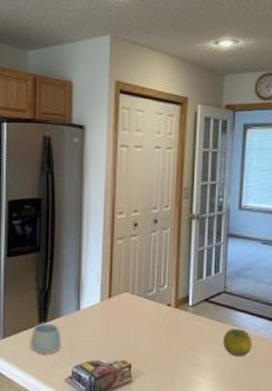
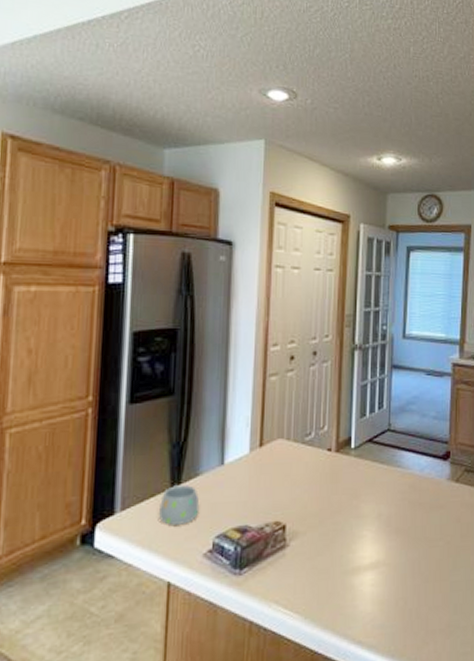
fruit: present [223,329,252,357] -> none [388,470,418,502]

